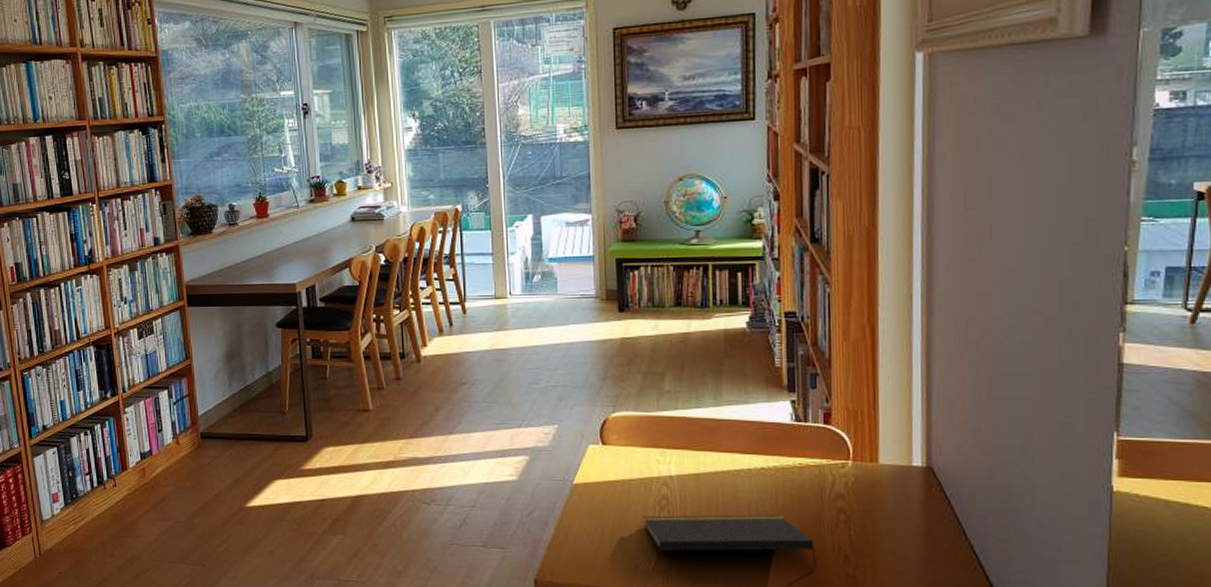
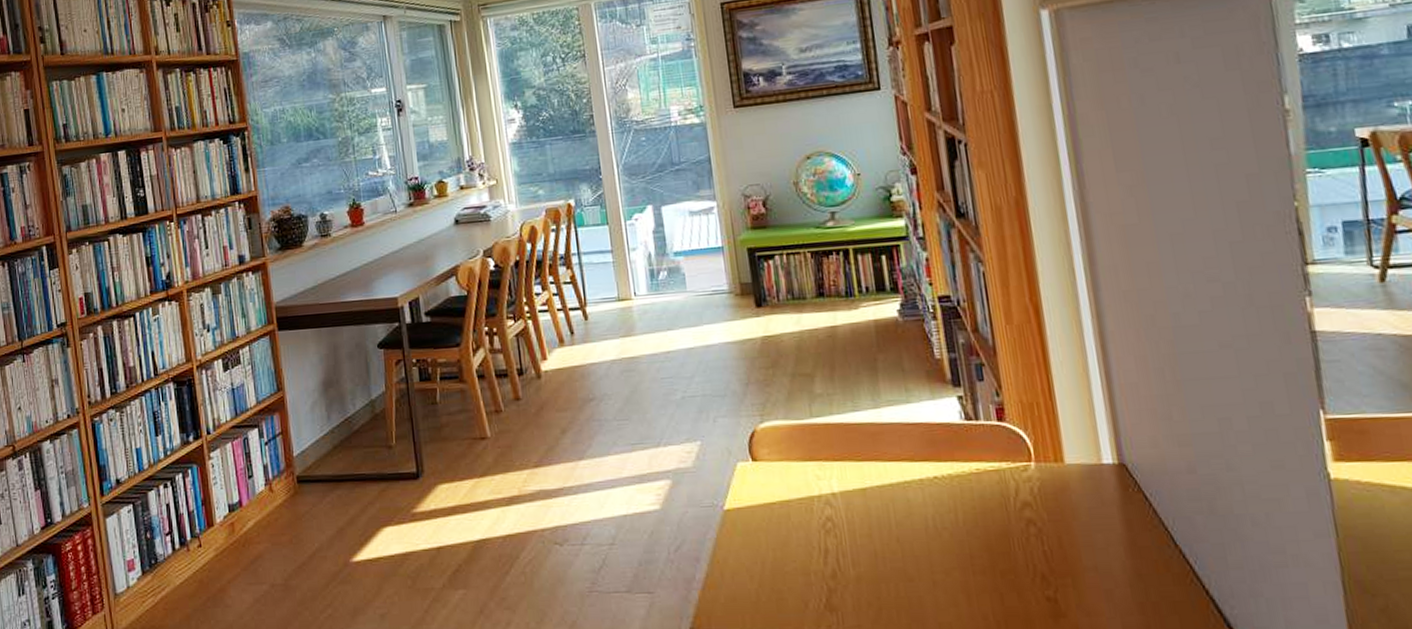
notepad: present [643,514,818,567] -> none [807,531,1013,592]

